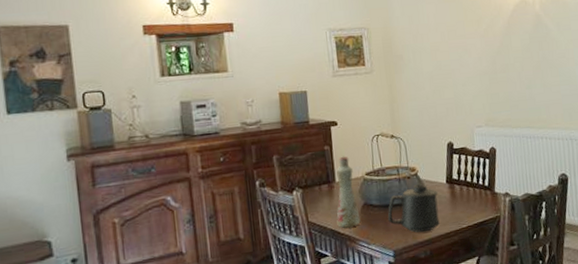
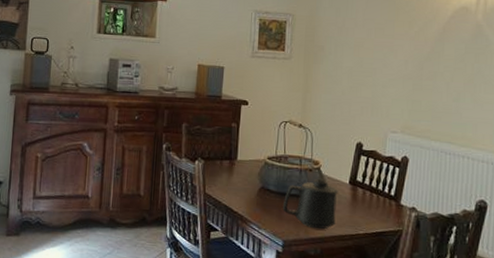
bottle: present [336,156,361,228] -> none [232,136,256,208]

